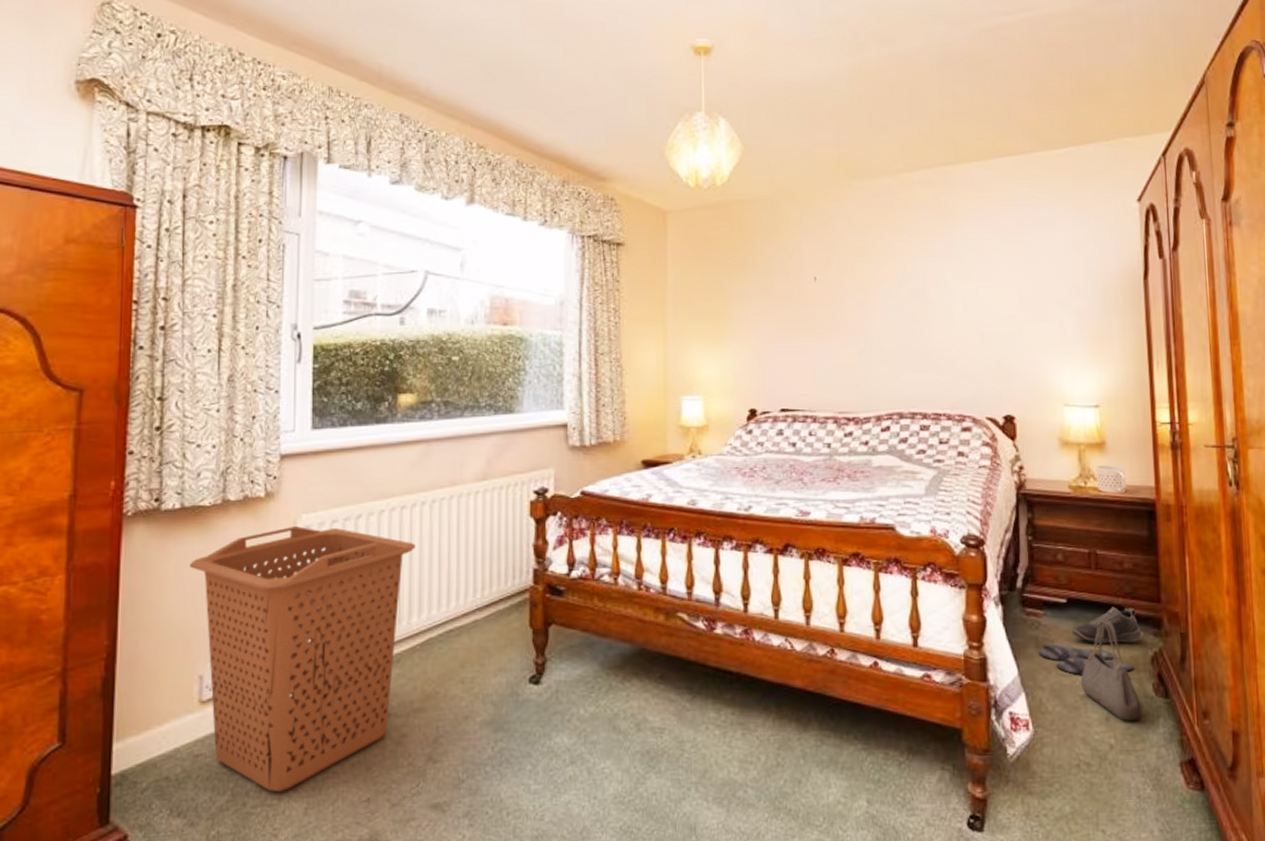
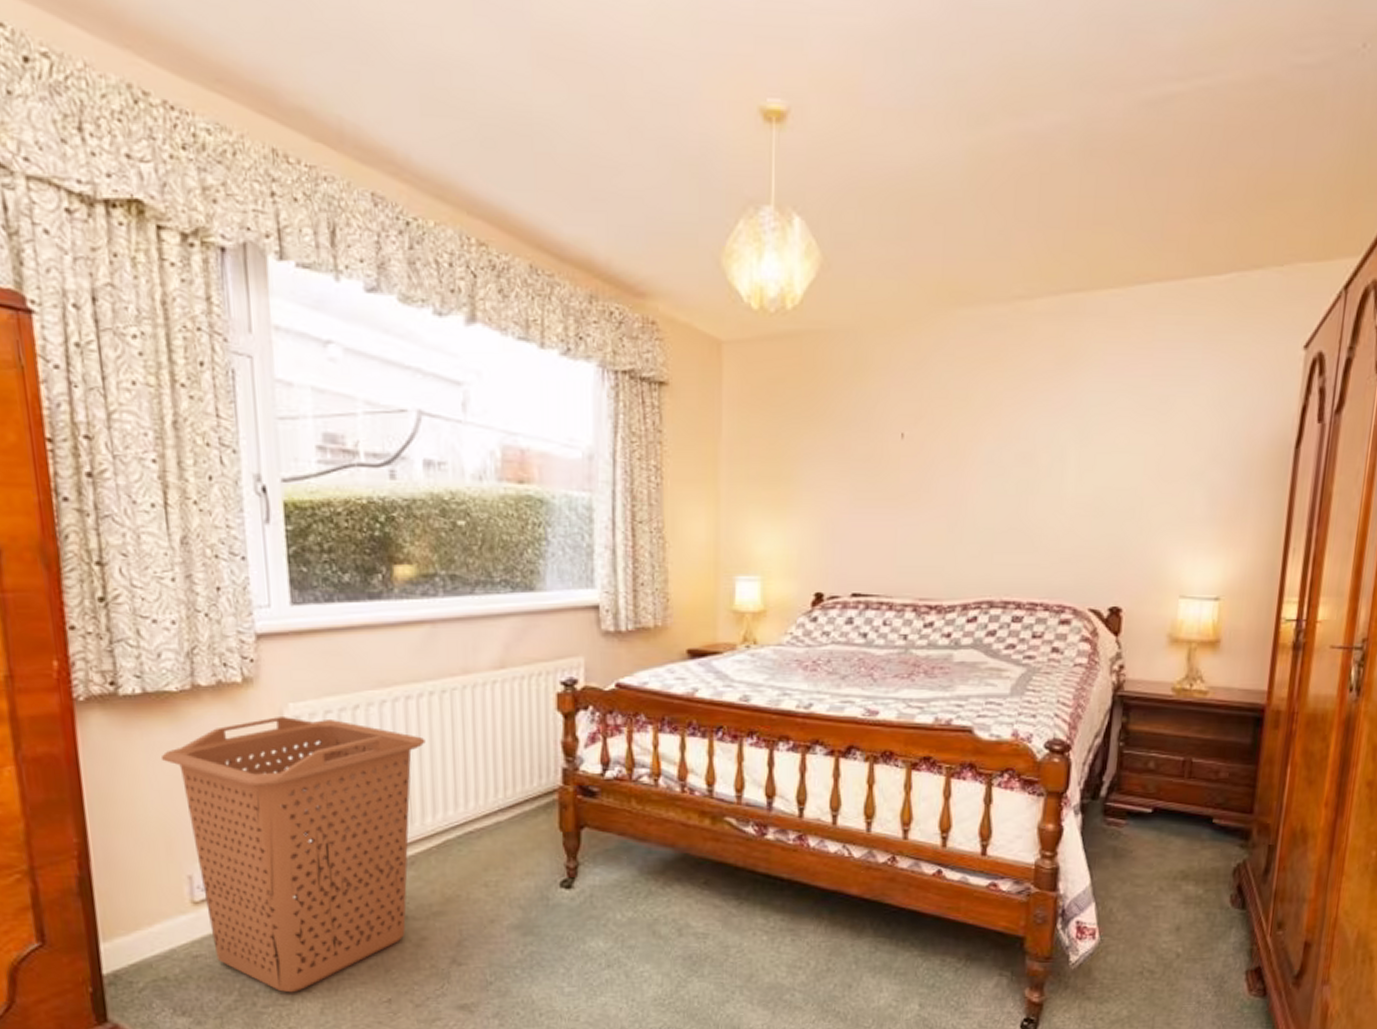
slippers: present [1039,643,1134,676] -> none [1115,853,1213,887]
shoe: present [1071,606,1144,644] -> none [1153,817,1229,855]
handbag: present [1080,620,1141,722] -> none [1155,831,1215,932]
mug: present [1095,465,1127,494] -> none [1203,666,1238,698]

